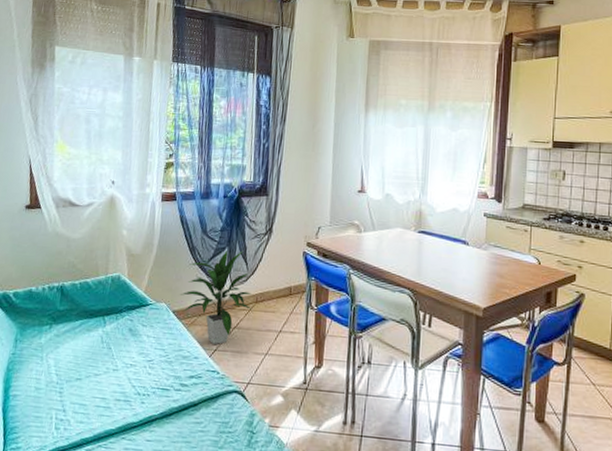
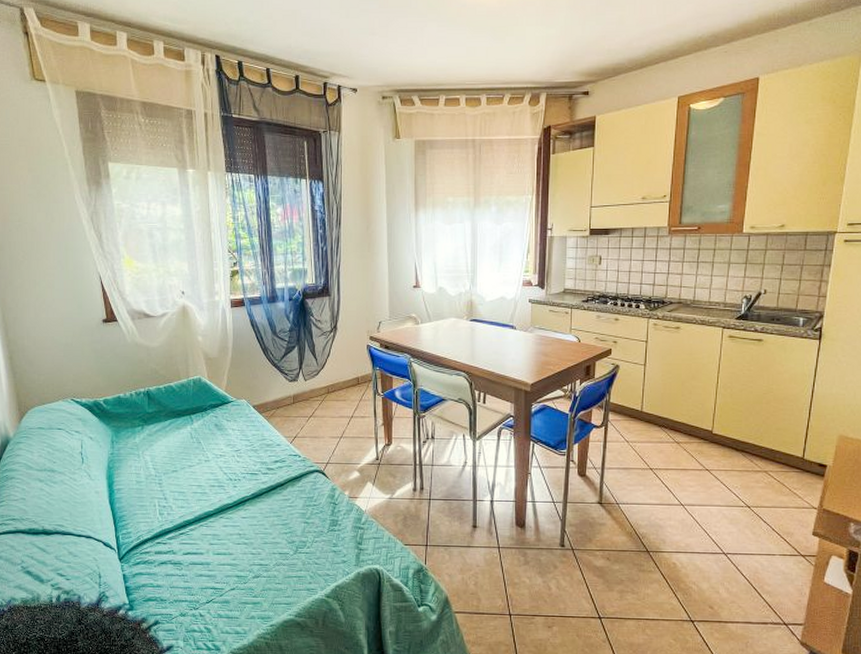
indoor plant: present [179,250,251,344] -> none [257,348,324,432]

